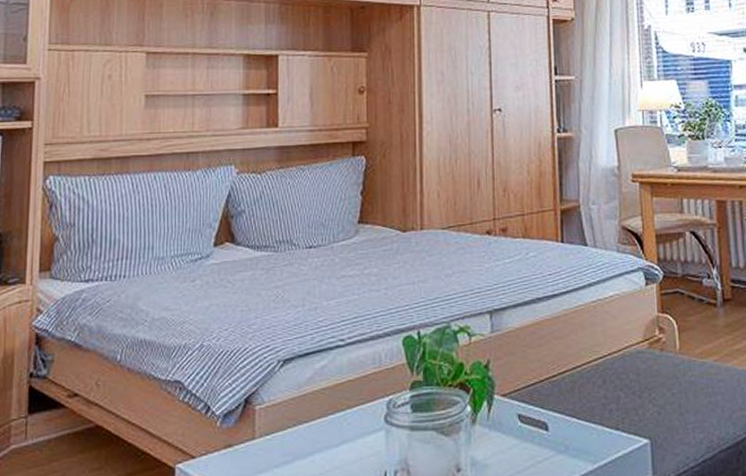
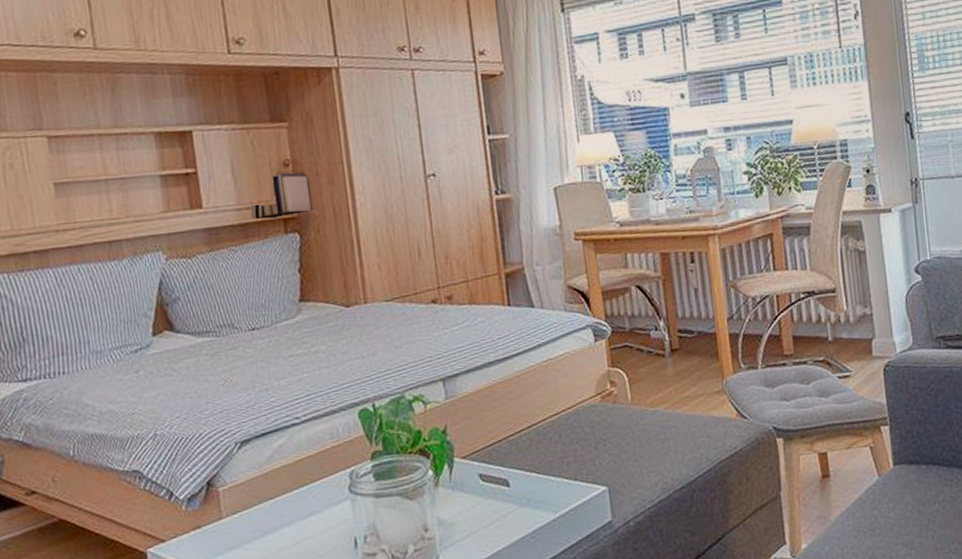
books: none [323,99,381,142] -> present [251,172,312,220]

